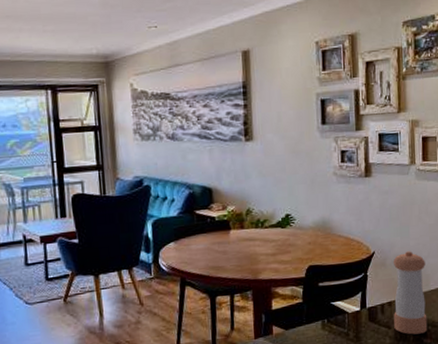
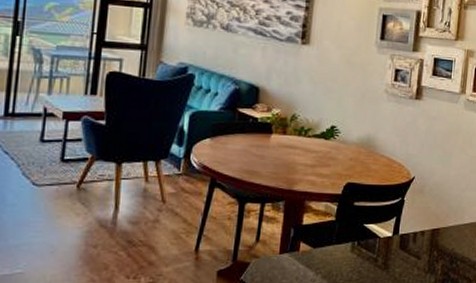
pepper shaker: present [393,251,428,335] -> none [424,181,463,268]

